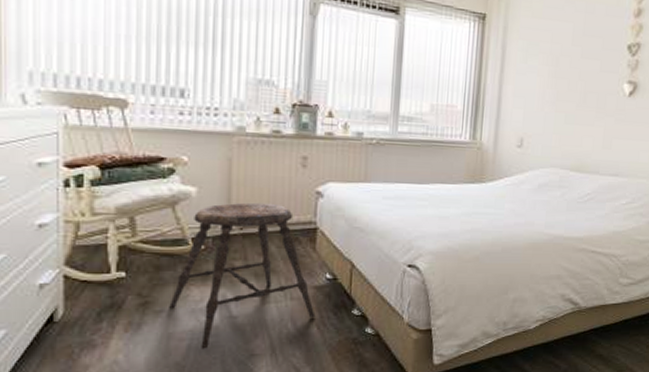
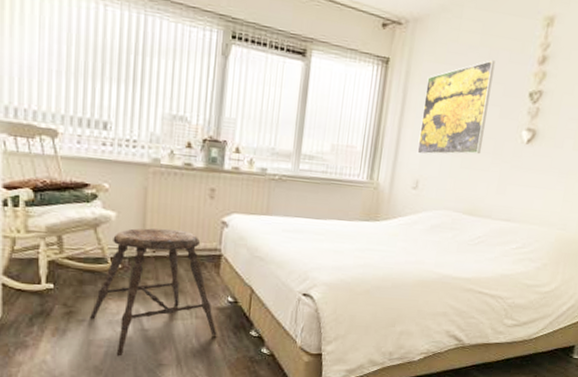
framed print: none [519,14,592,112] -> present [417,60,495,155]

